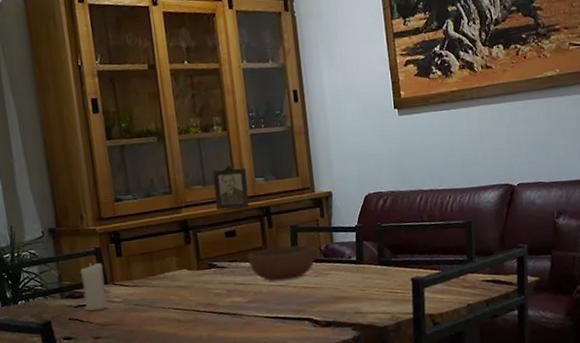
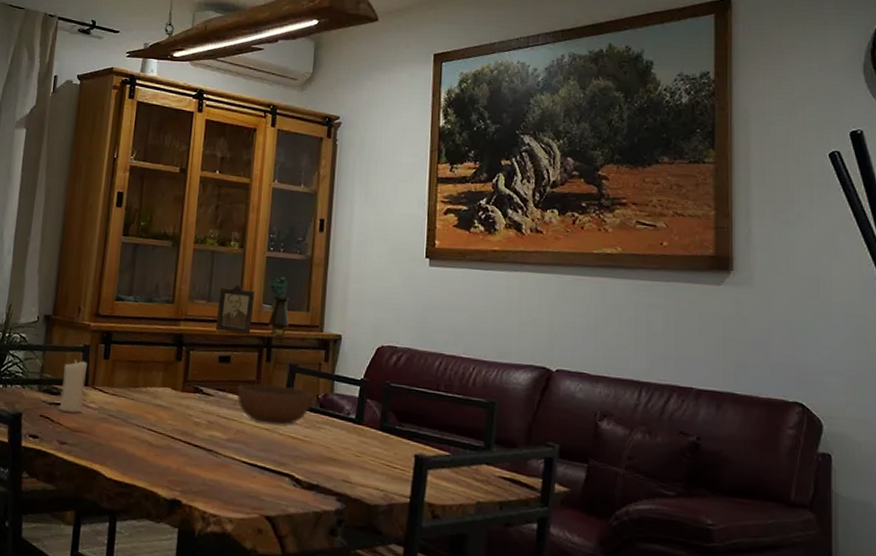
vase: none [257,148,283,204] -> present [268,272,290,336]

